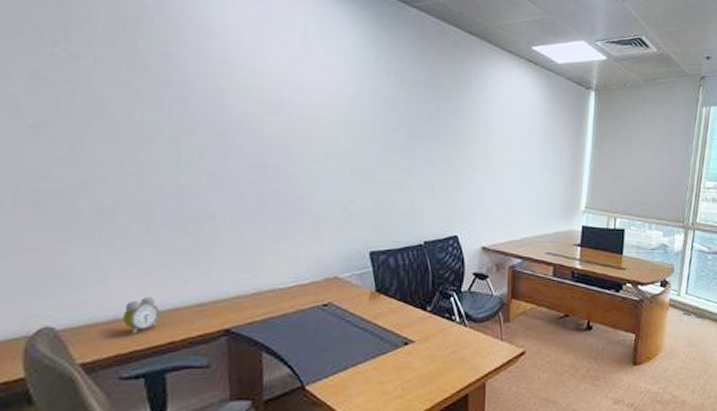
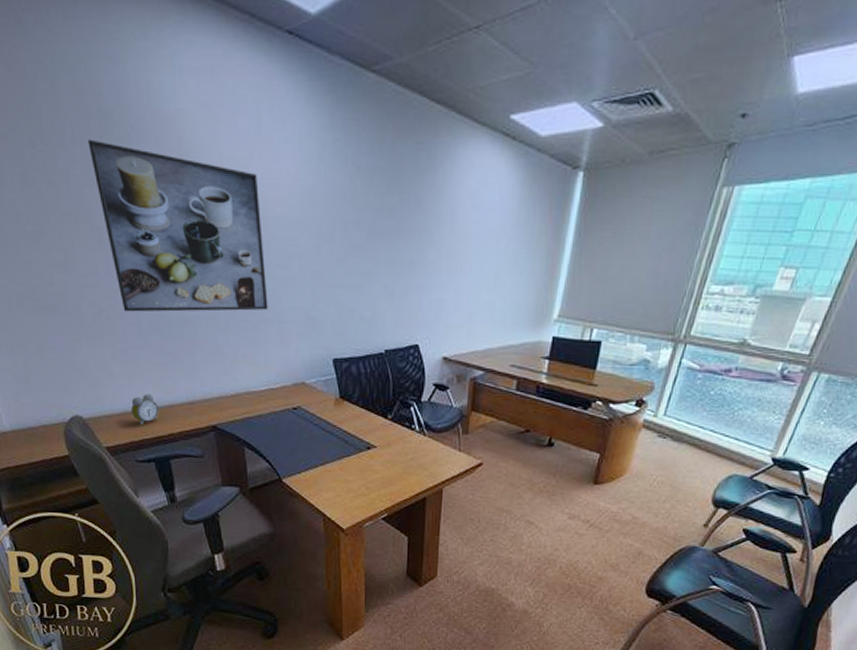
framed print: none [119,42,303,208] -> present [88,139,268,312]

